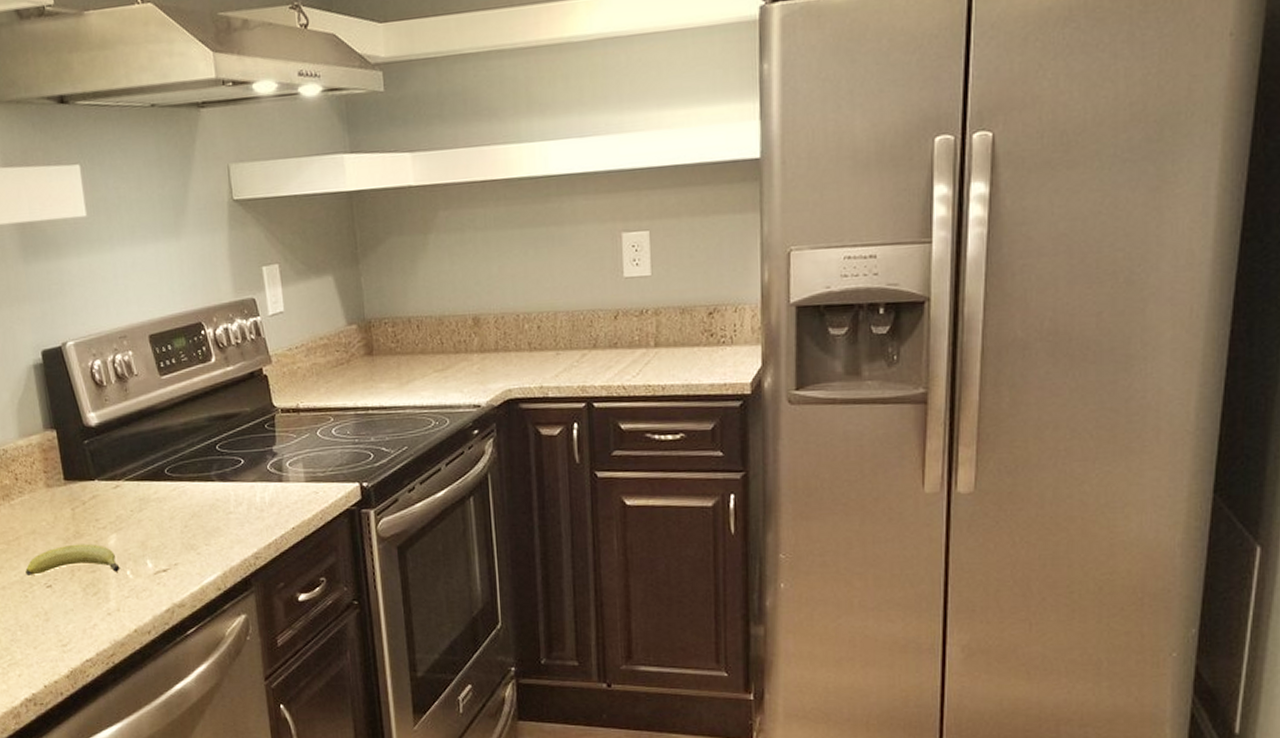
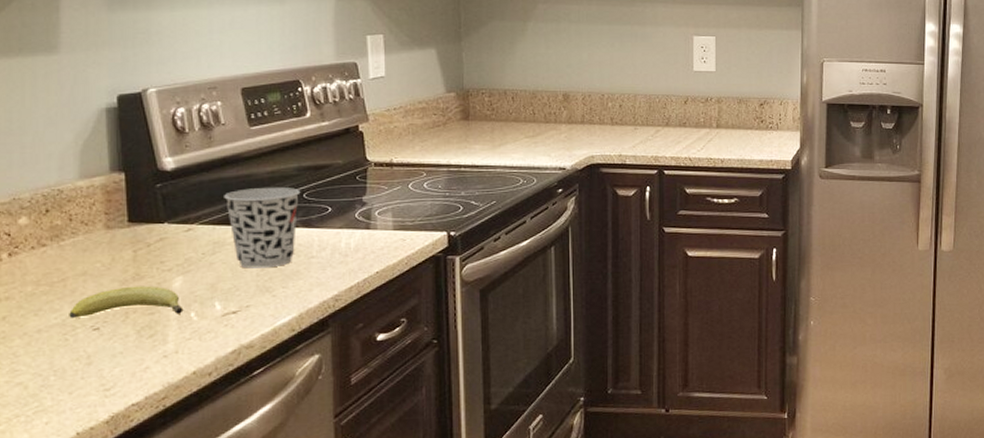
cup: none [144,439,214,526] -> present [224,186,301,269]

